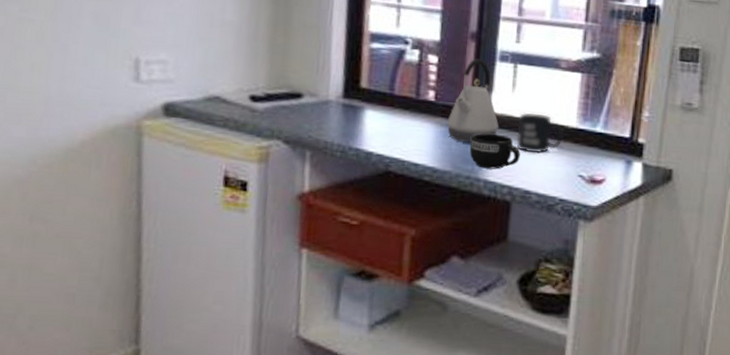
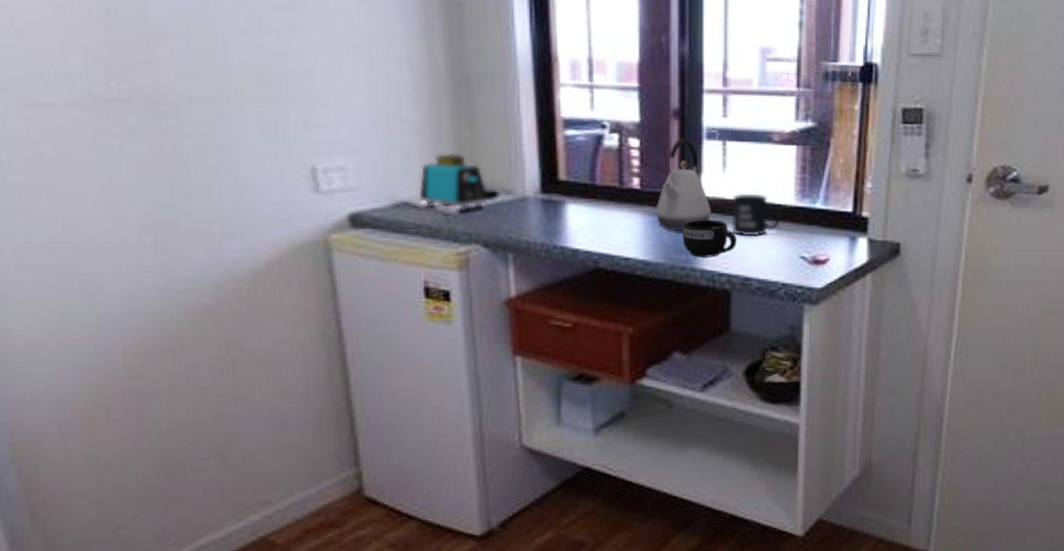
toaster: none [230,55,295,111] -> present [418,152,490,213]

